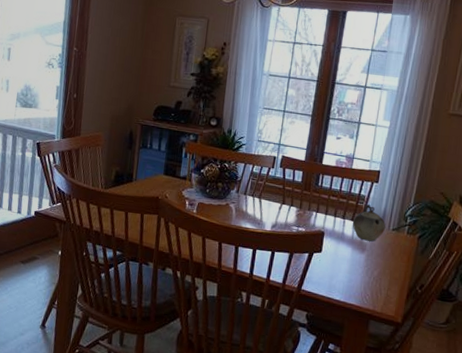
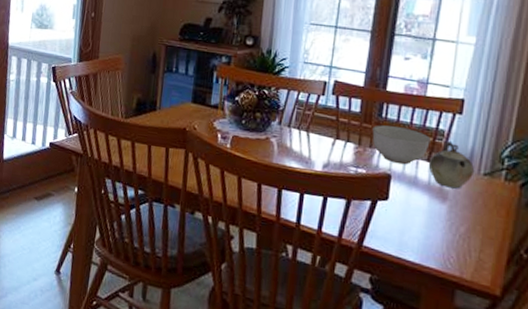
bowl: none [310,191,355,224] -> present [372,124,431,165]

